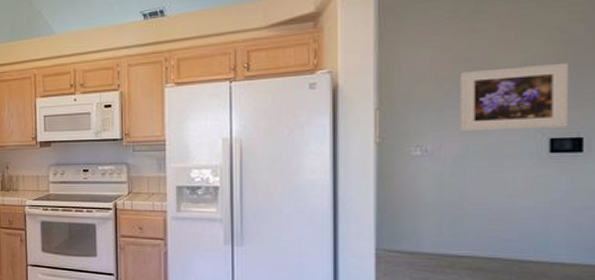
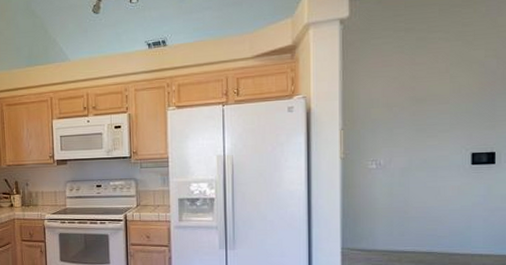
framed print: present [460,62,570,131] -> none [406,90,486,147]

